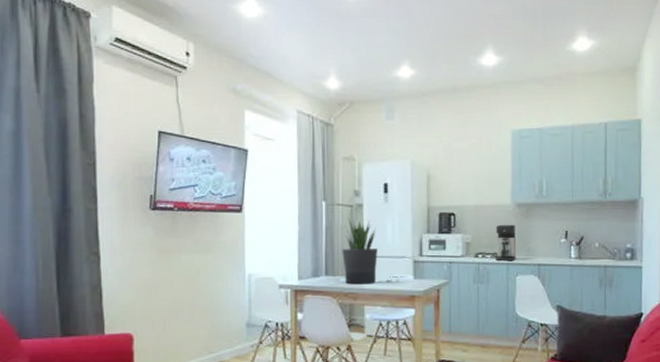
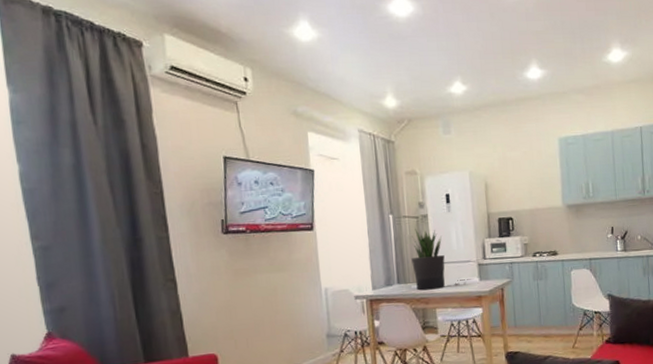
coffee maker: present [495,224,516,262] -> none [550,224,570,259]

